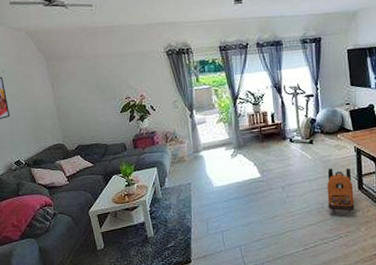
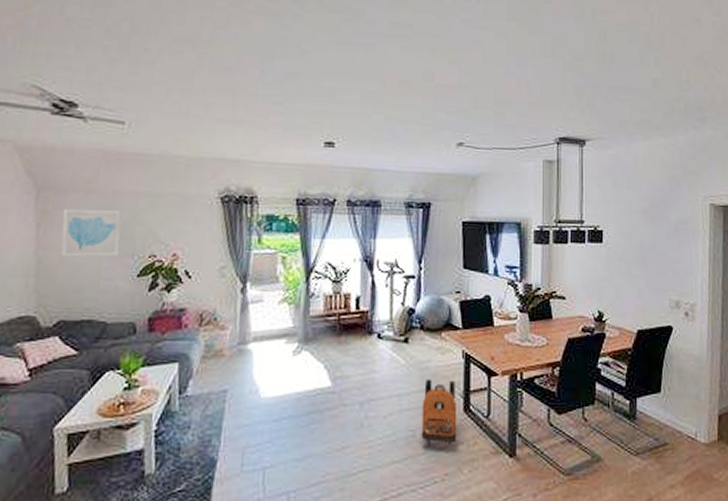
wall art: none [65,68,107,104] -> present [60,208,122,258]

